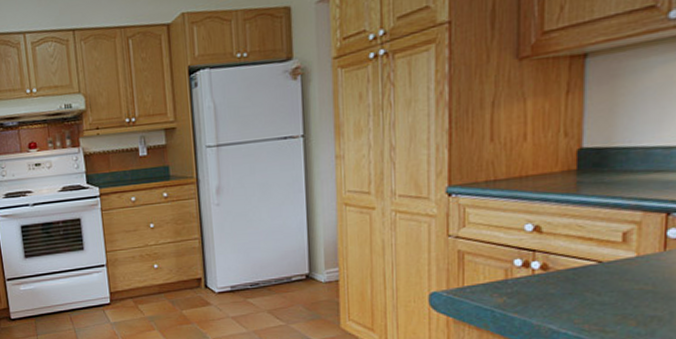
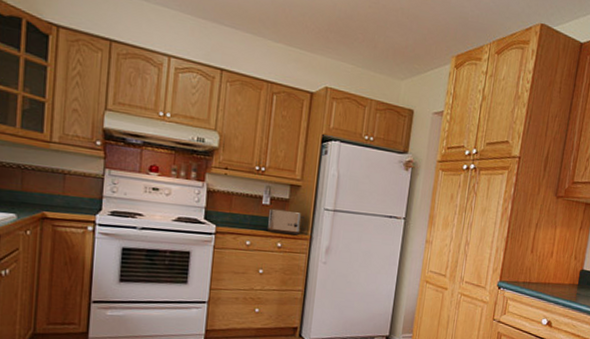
toaster: none [147,155,186,184] -> present [266,208,305,236]

